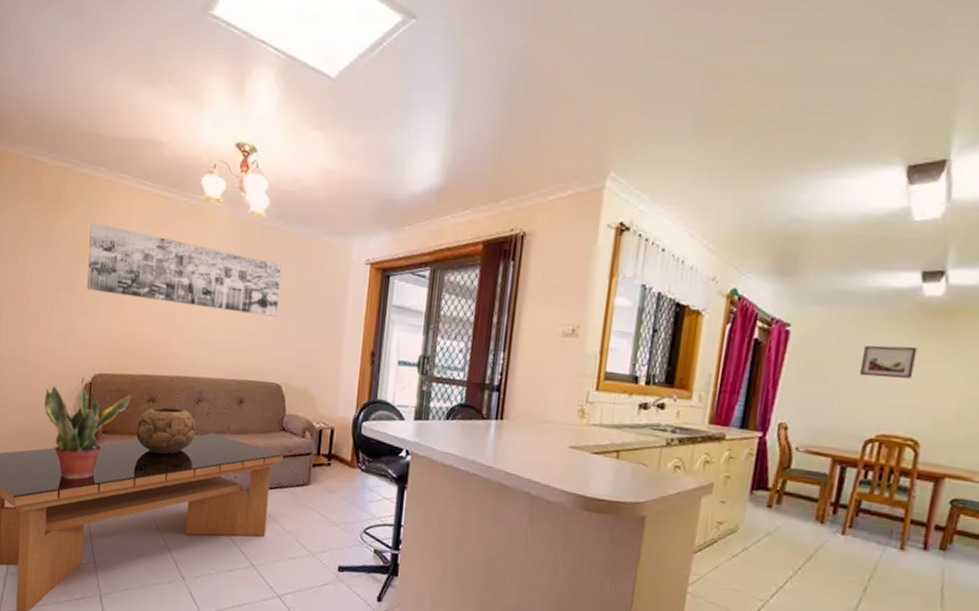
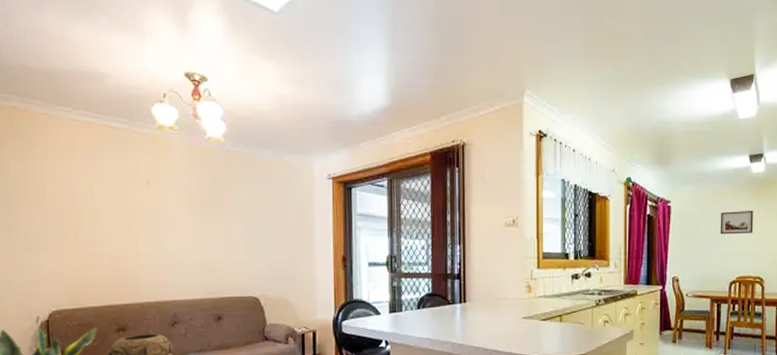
wall art: present [87,221,282,317] -> none [28,155,248,234]

